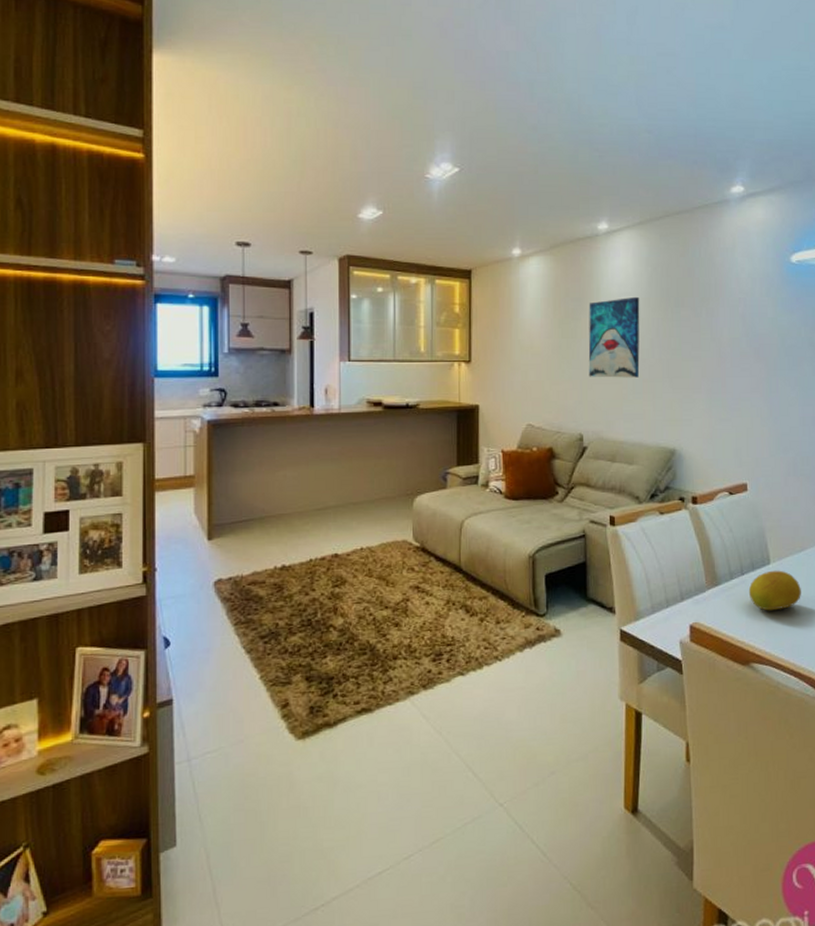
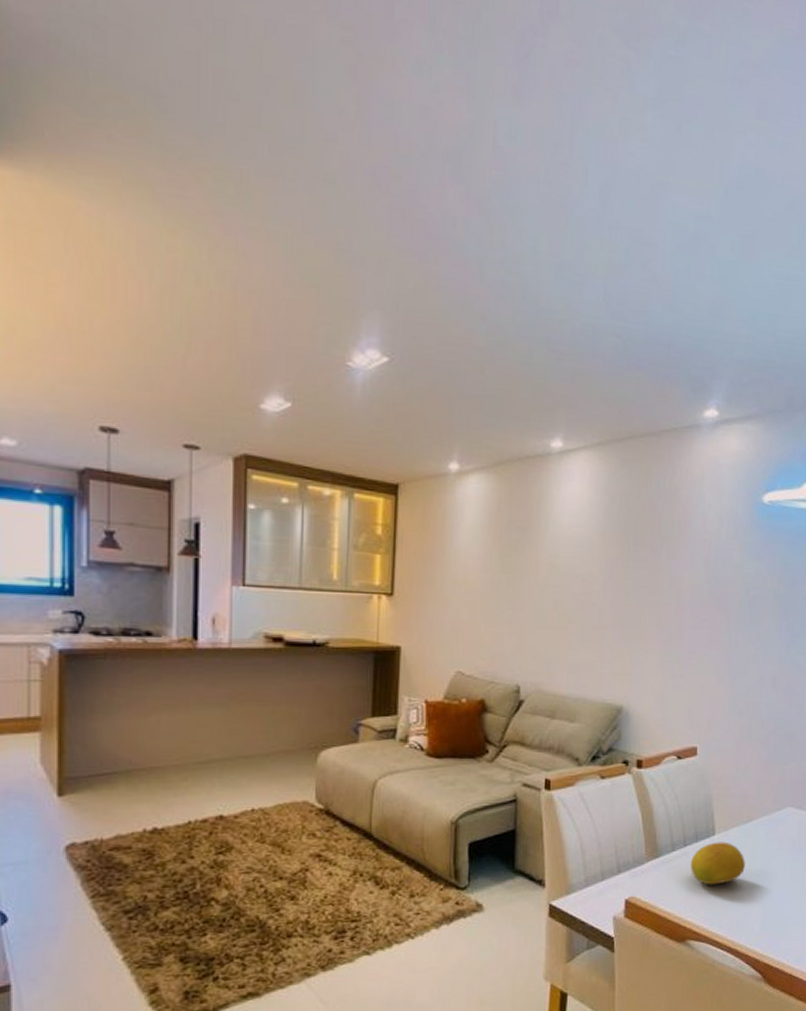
wall art: present [588,296,640,378] -> none [530,529,594,624]

